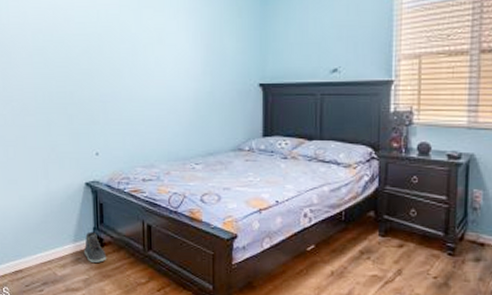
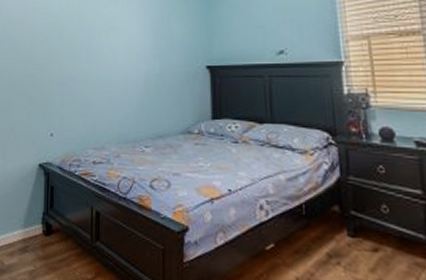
sneaker: present [84,231,106,263] -> none [33,216,53,252]

